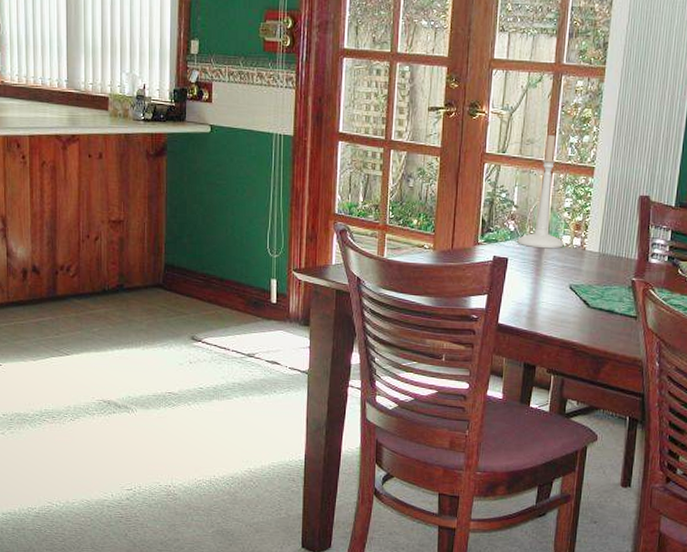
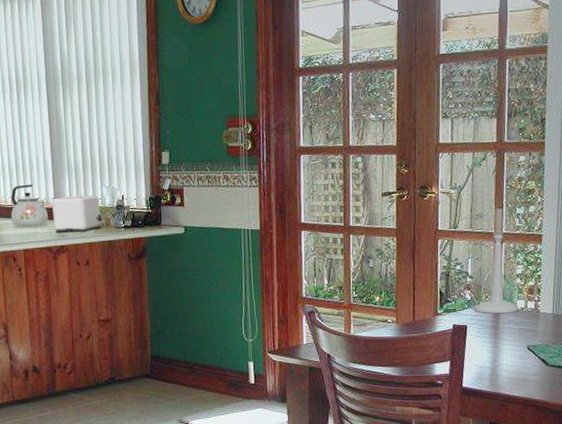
kettle: none [17,62,59,112] -> present [11,184,48,228]
toaster: none [65,80,120,122] -> present [52,195,103,233]

